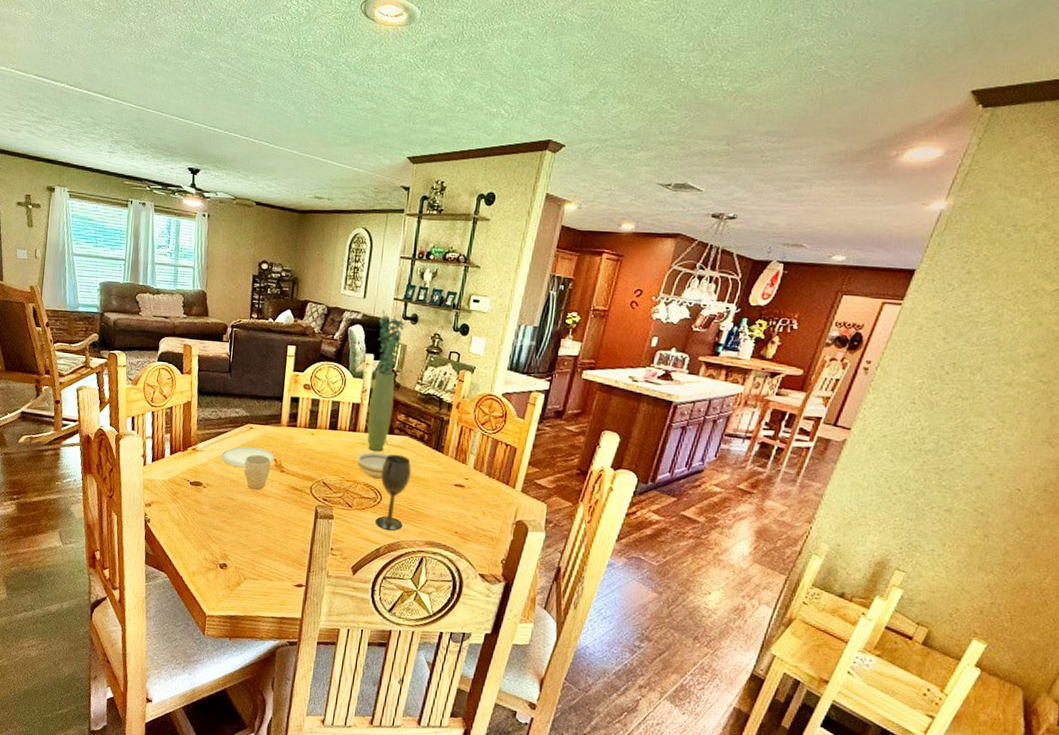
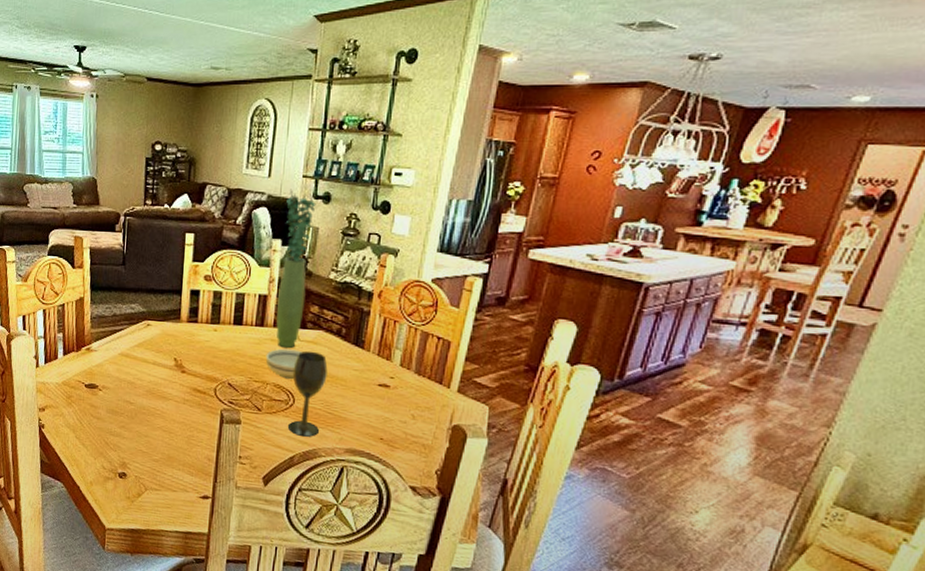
plate: present [220,446,274,468] -> none [116,345,174,369]
cup: present [244,454,271,490] -> none [142,353,171,392]

